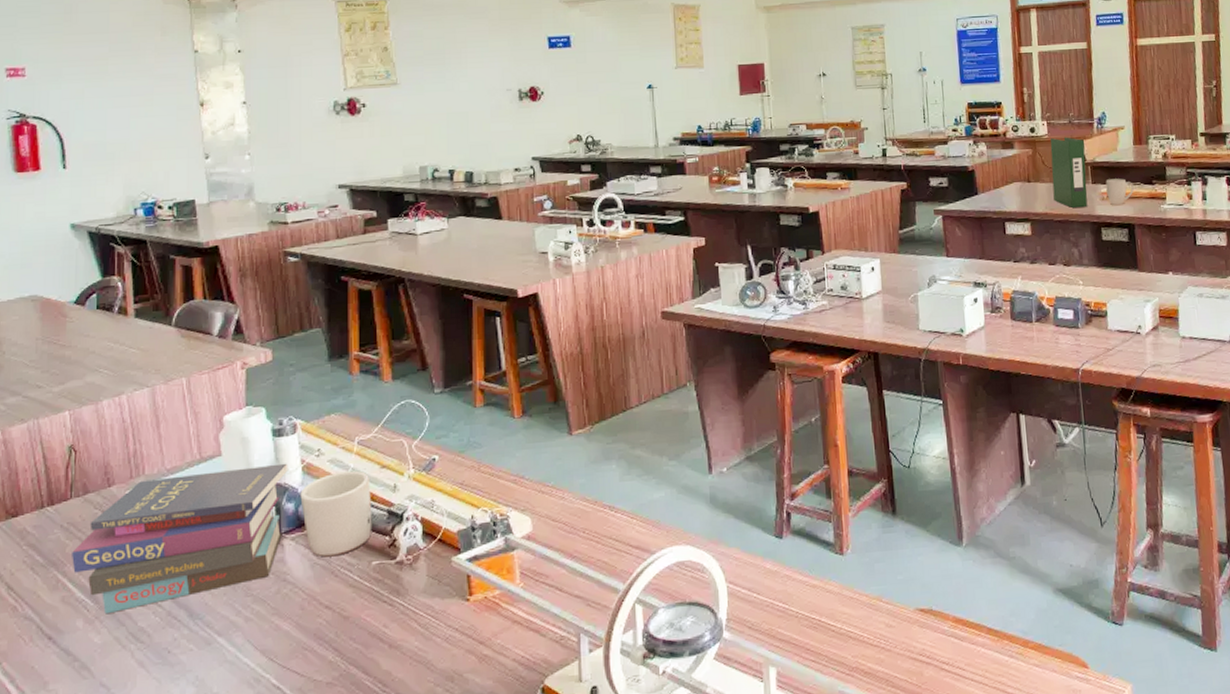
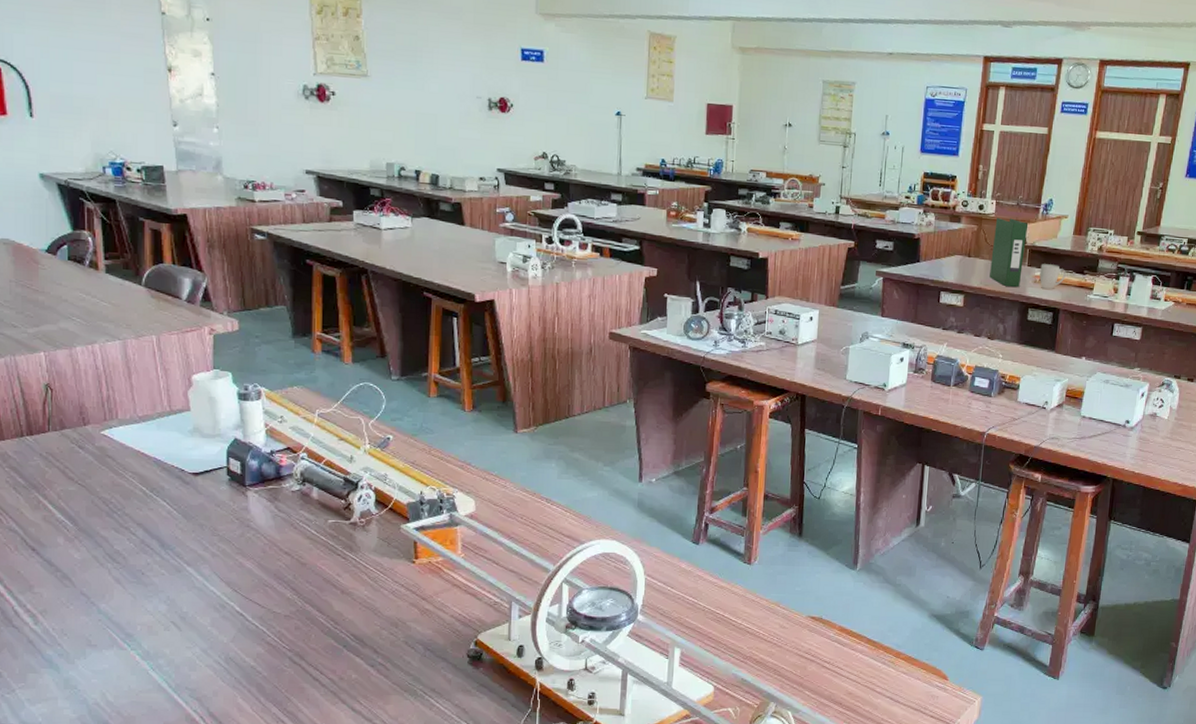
books: present [72,463,288,615] -> none [51,423,253,536]
mug: present [300,470,373,558] -> none [263,439,330,511]

